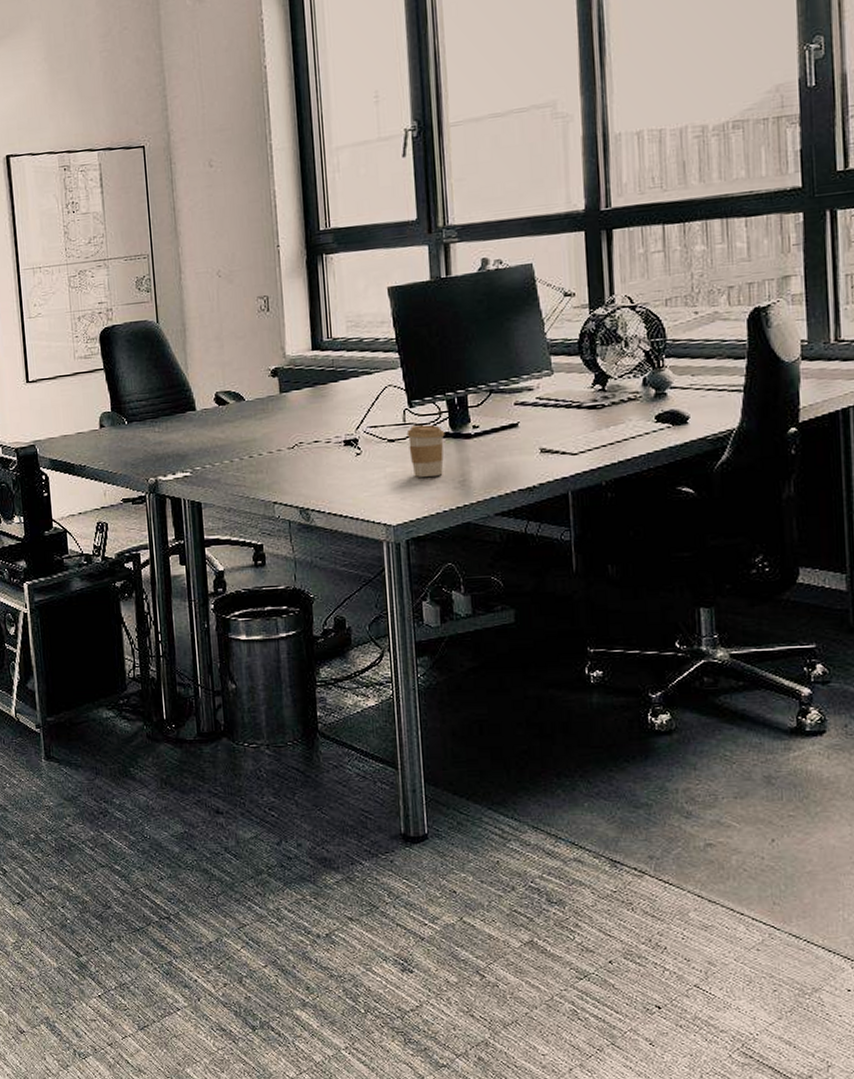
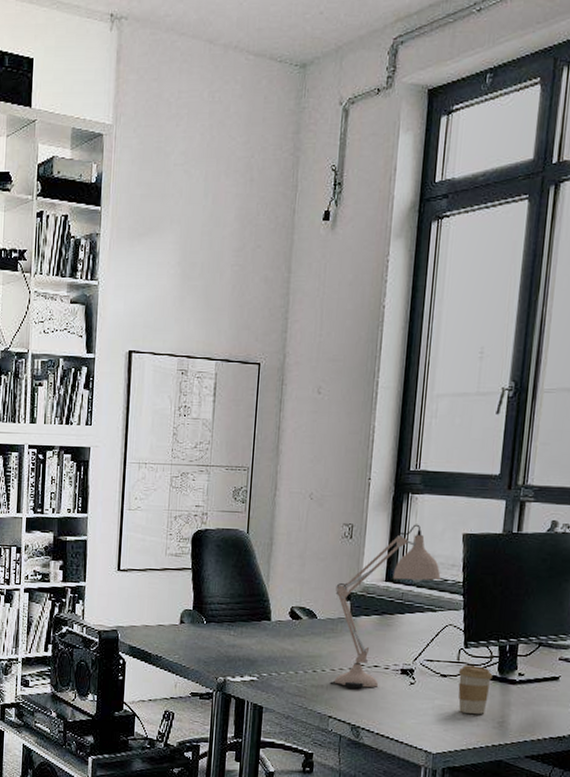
desk lamp: none [260,285,371,469] -> present [329,524,441,689]

